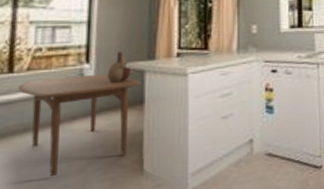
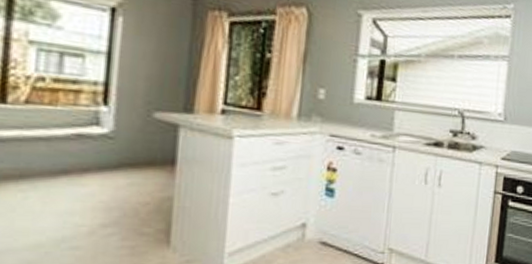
dining table: present [18,74,142,177] -> none [13,117,175,236]
vessel: present [107,52,131,83] -> none [130,97,161,135]

